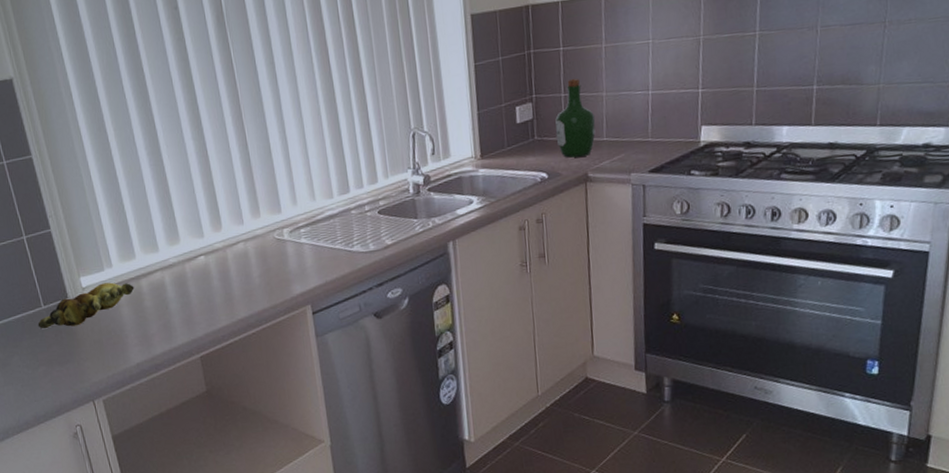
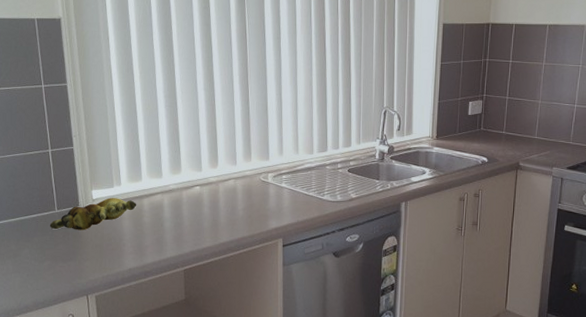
wine bottle: present [555,78,596,158] -> none [498,86,531,149]

